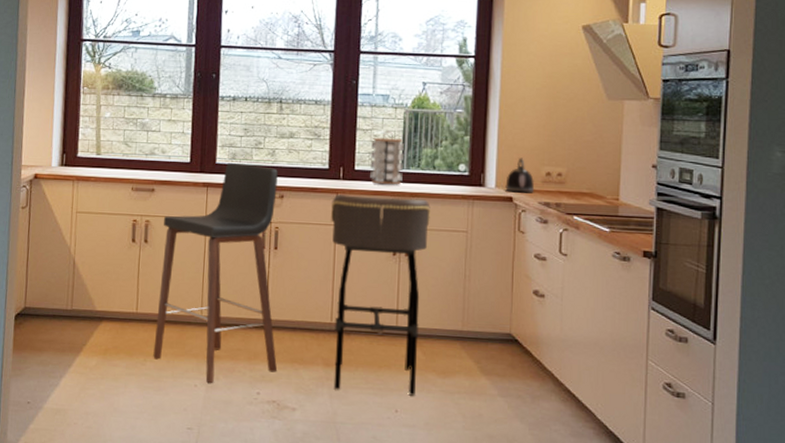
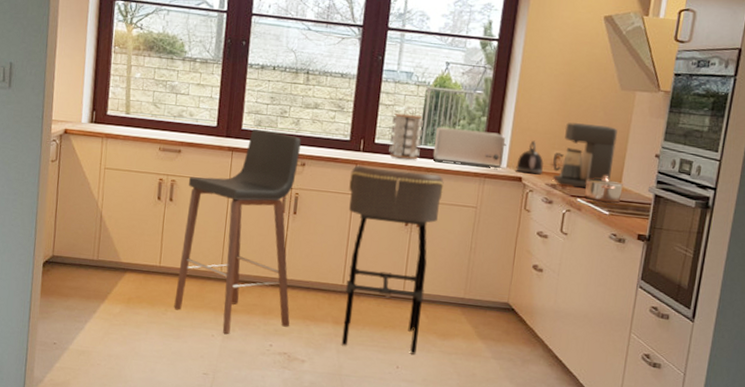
toaster: none [416,149,493,190] -> present [432,127,507,169]
coffee maker: none [544,137,610,204] -> present [552,122,618,187]
cooking pot: none [580,189,621,218] -> present [584,175,623,203]

